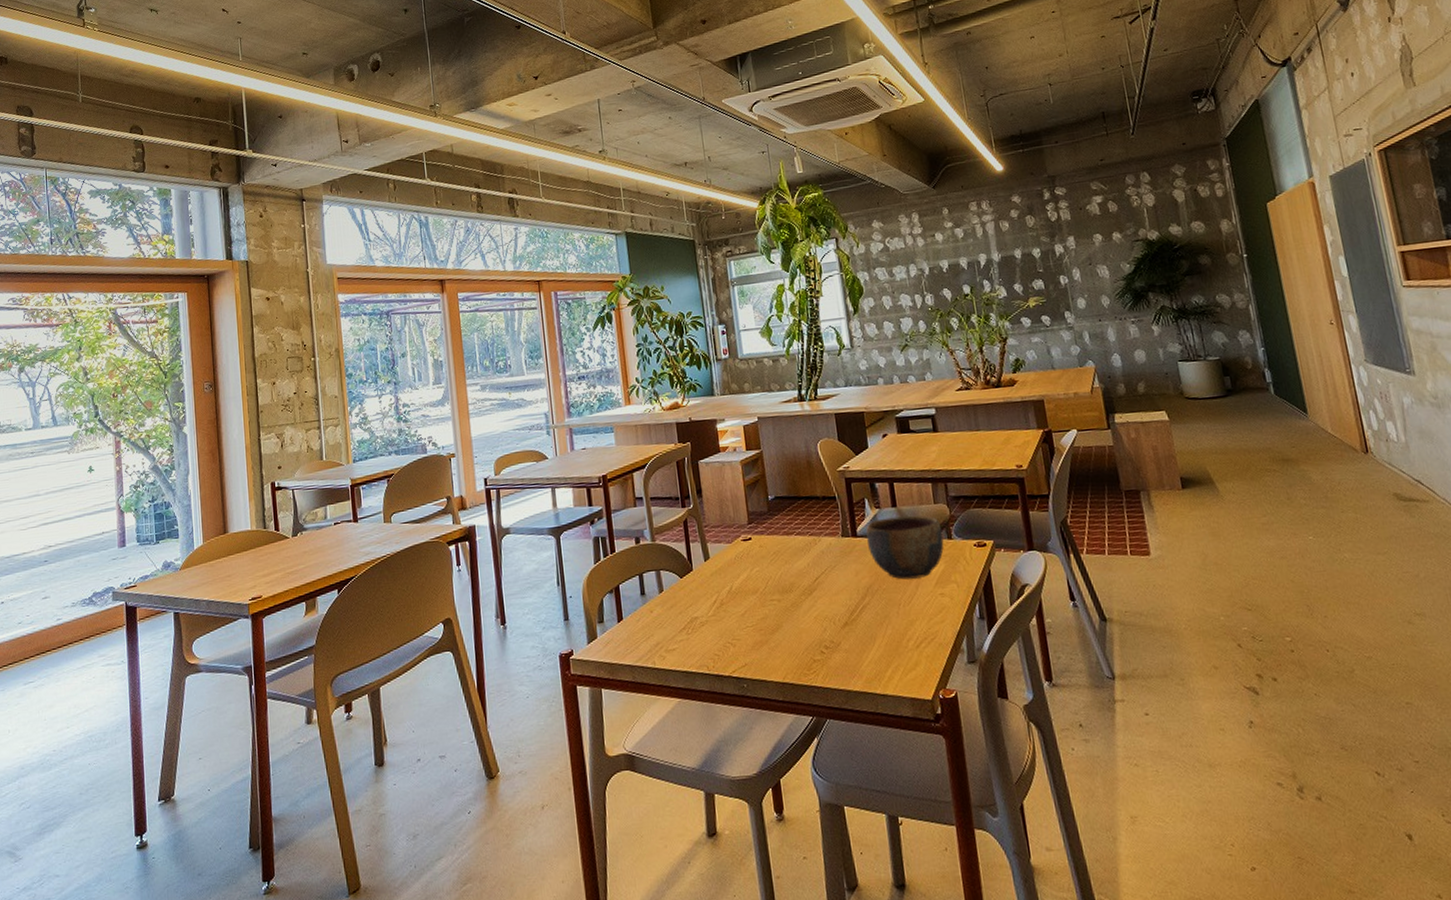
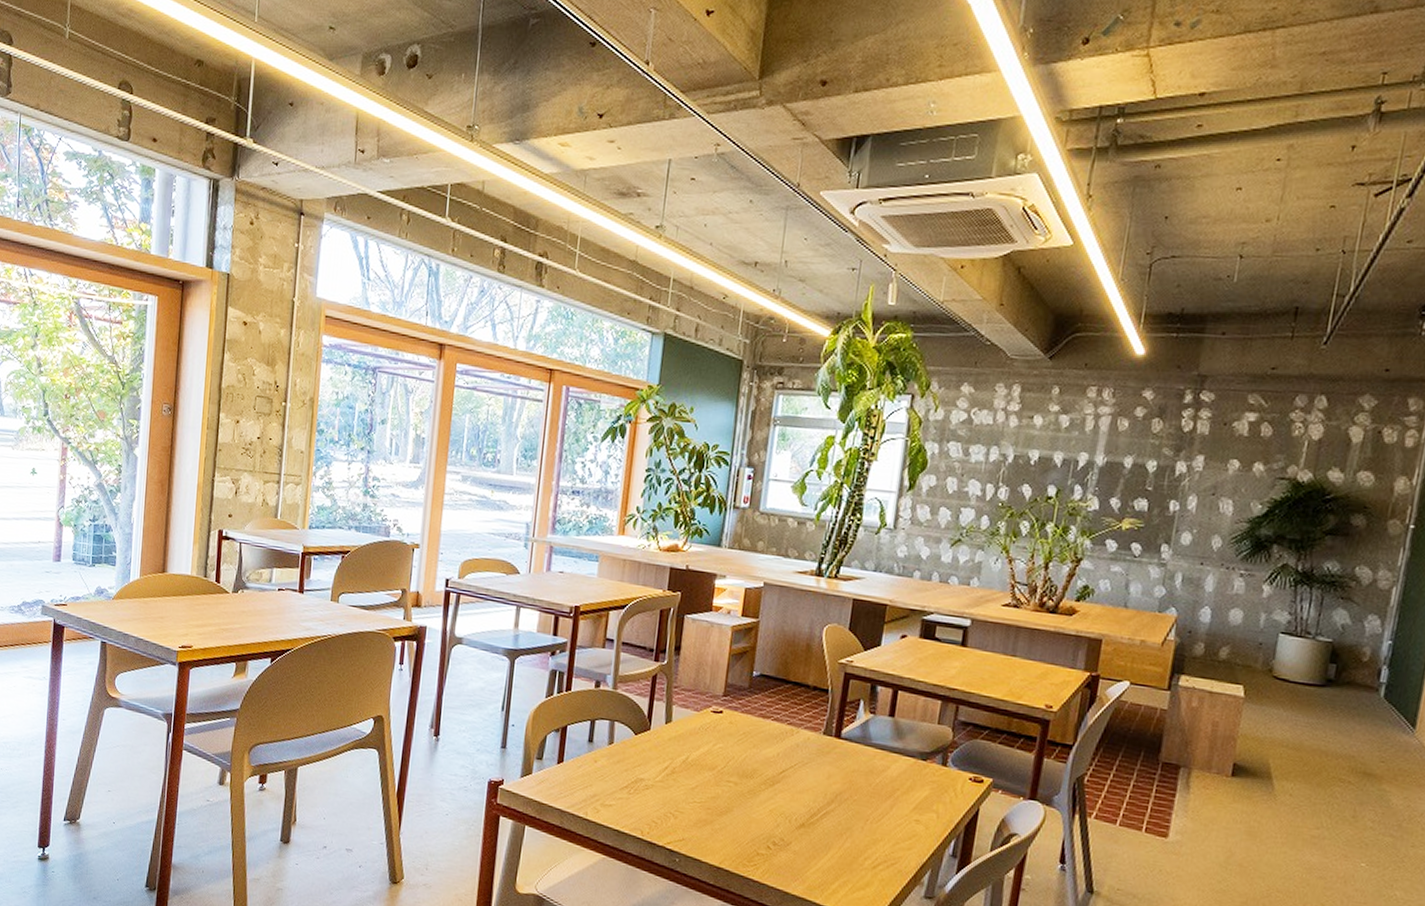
bowl: present [866,515,944,580] -> none [849,725,939,799]

